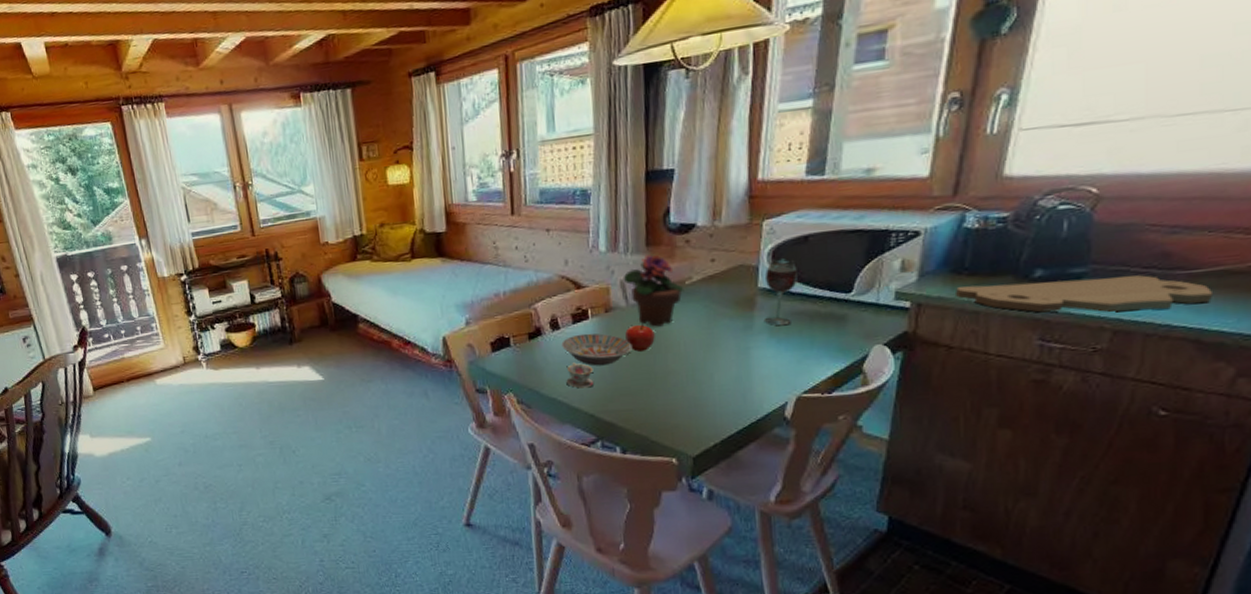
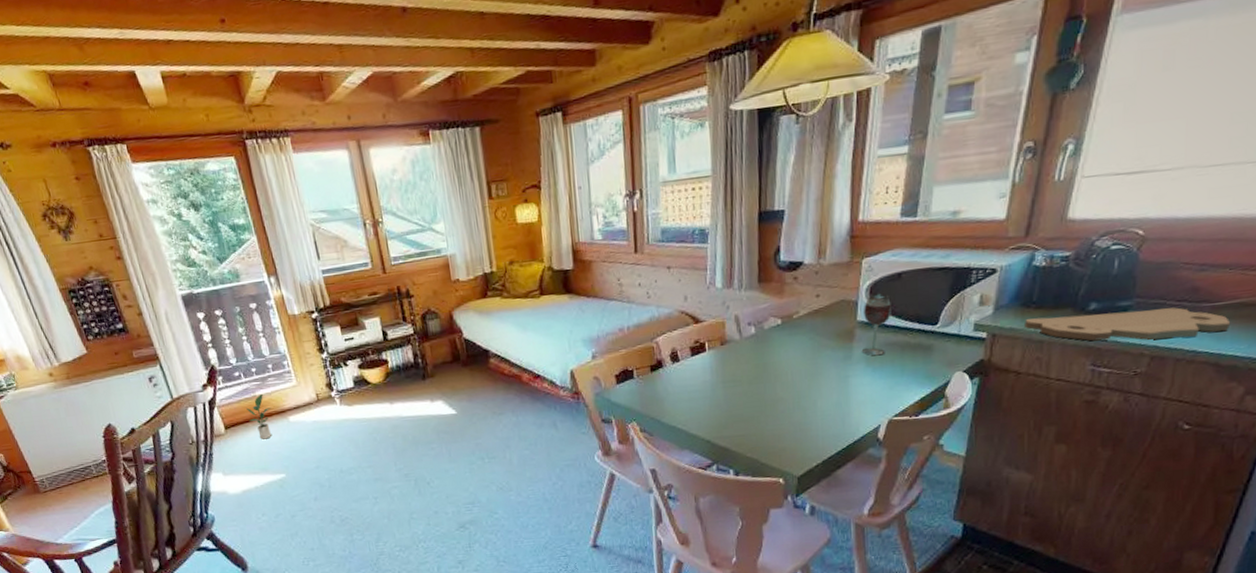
potted plant: none [115,355,139,402] -> present [246,393,271,440]
bowl: present [561,333,633,366] -> none [681,364,745,396]
teacup: present [566,362,595,389] -> none [685,392,711,417]
potted flower: present [623,255,685,327] -> none [737,291,792,358]
fruit: present [625,324,655,352] -> none [739,355,766,381]

